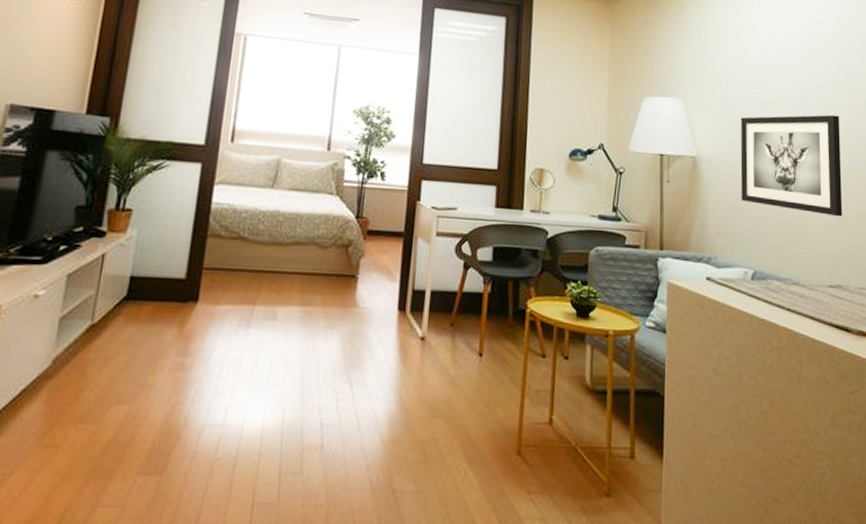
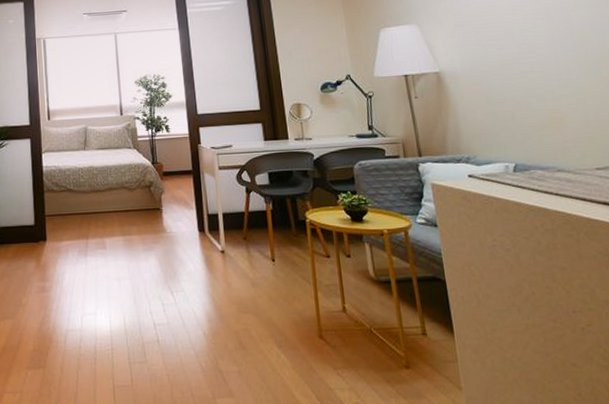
wall art: present [740,114,843,217] -> none [477,12,600,105]

